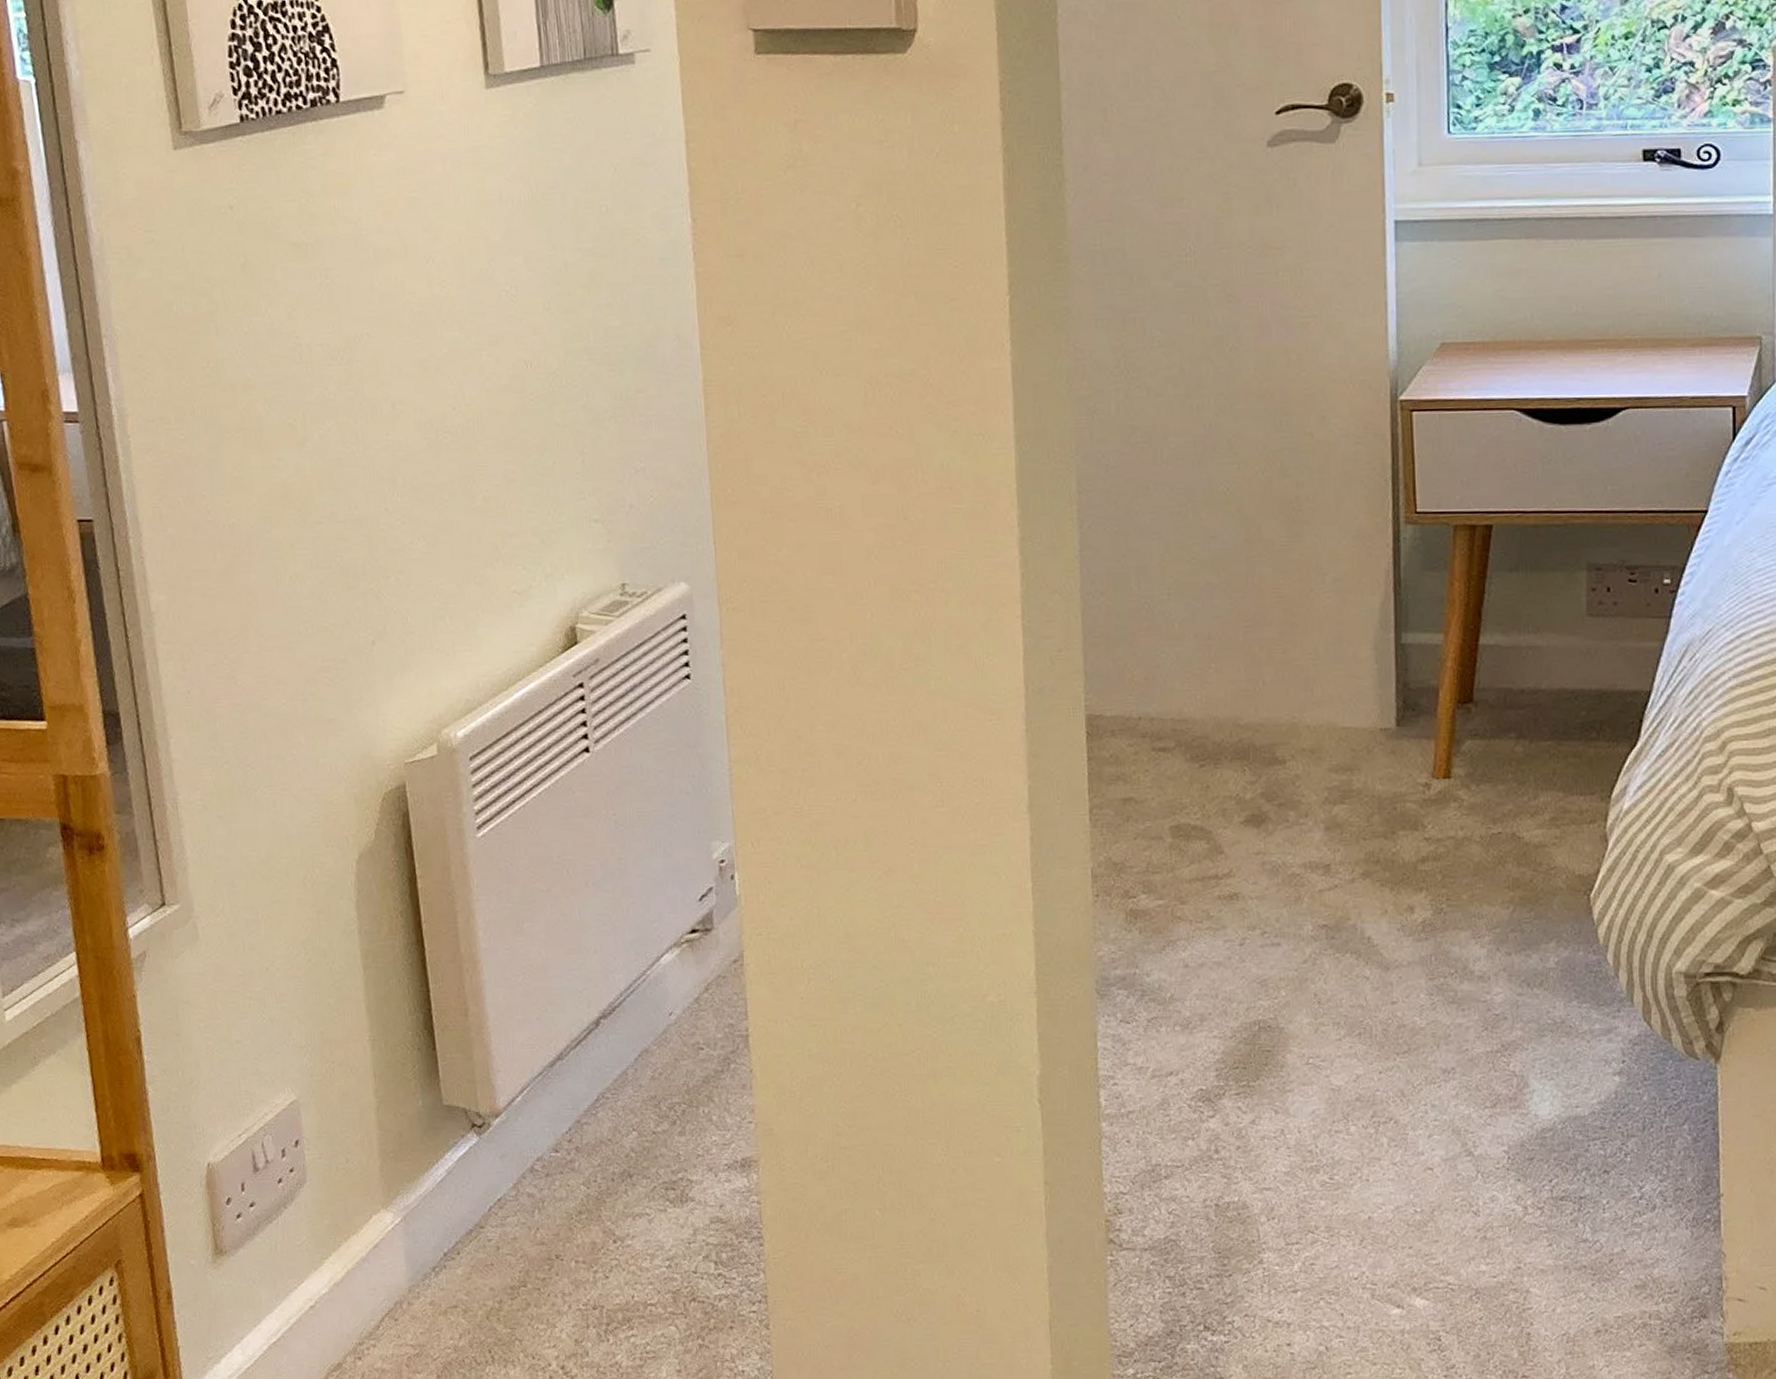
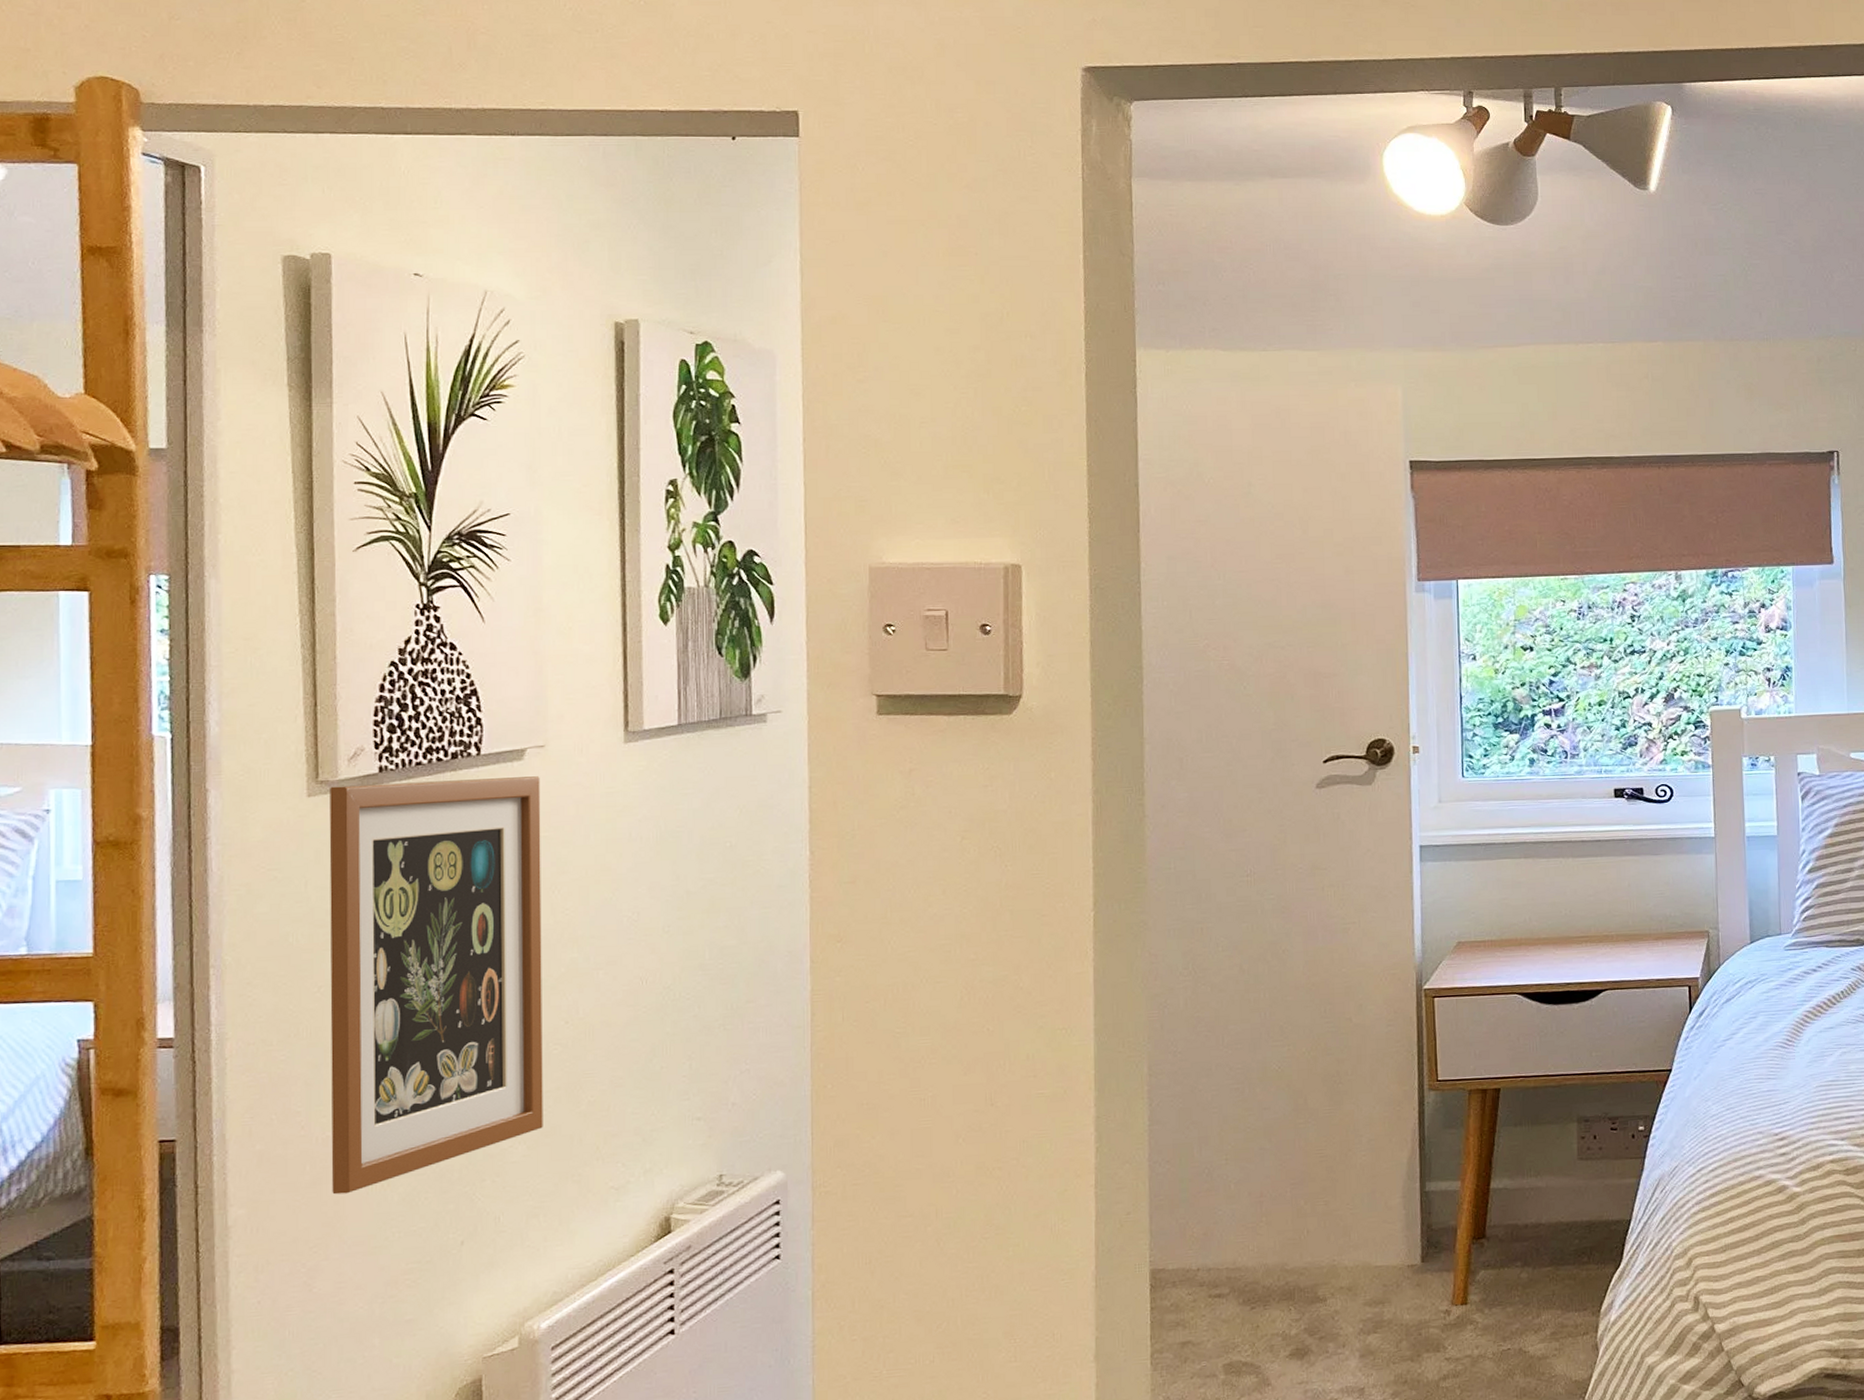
picture frame: none [194,127,441,585] -> present [329,776,543,1195]

